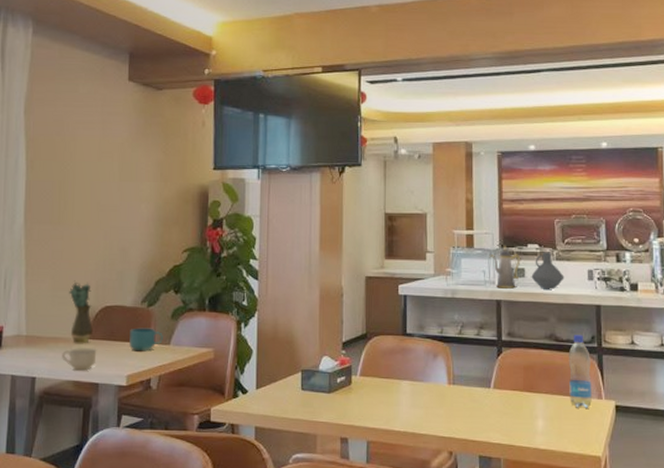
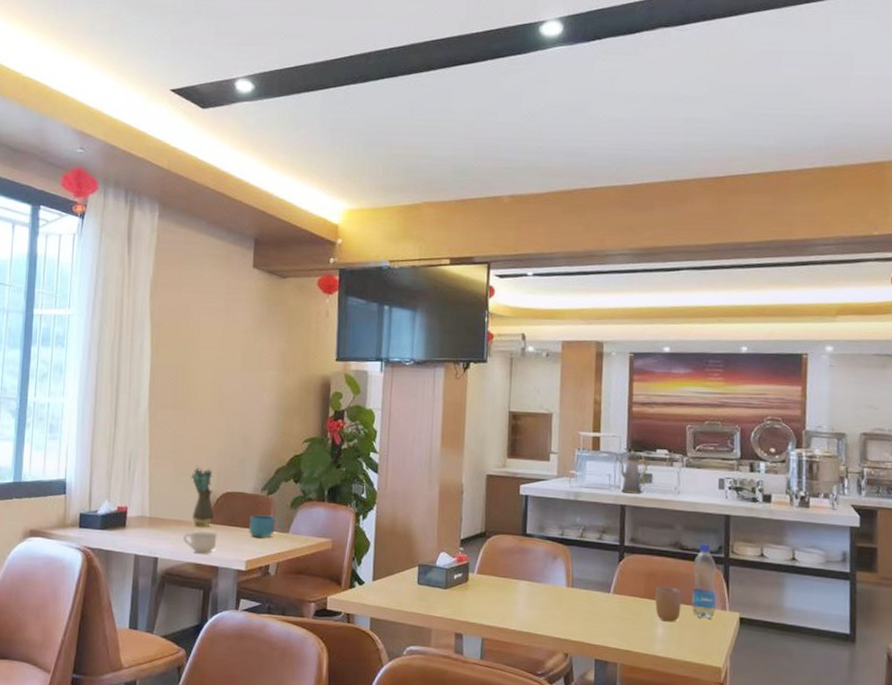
jug: present [531,252,564,289] -> none [658,458,694,497]
cup: none [534,378,559,414] -> present [655,586,682,622]

